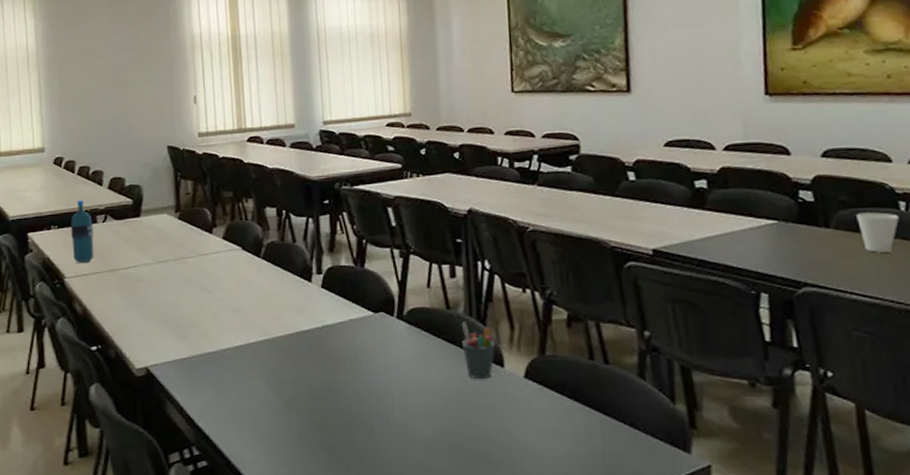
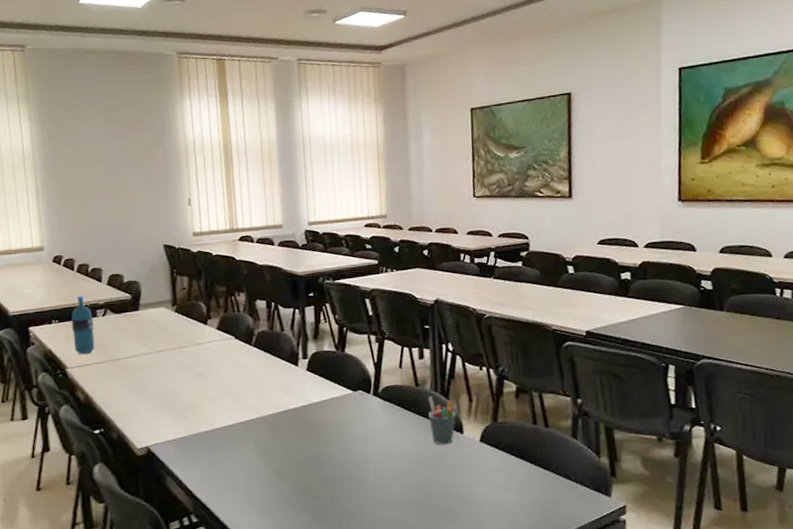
cup: present [856,212,900,253] -> none [744,297,776,330]

